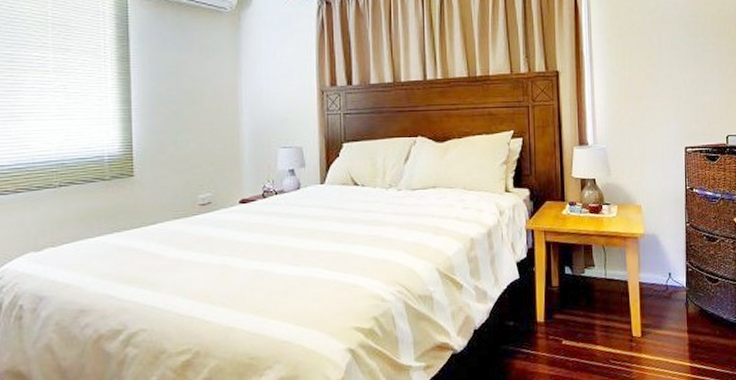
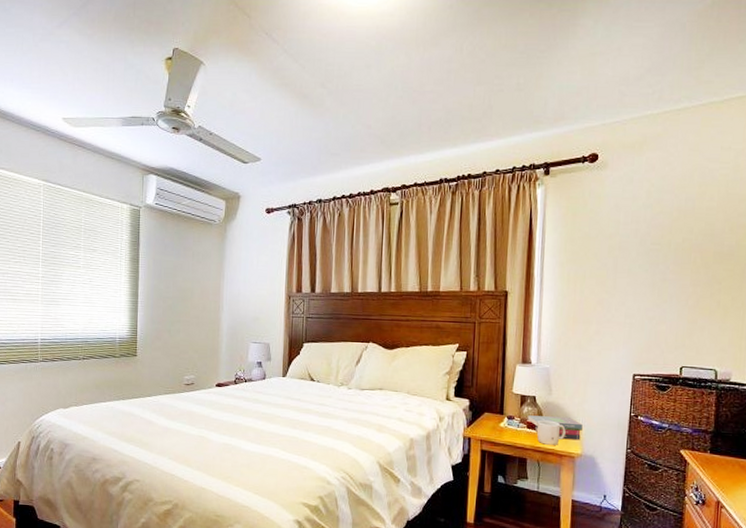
books: none [589,197,643,221] -> present [527,415,583,440]
mug: none [599,202,627,228] -> present [536,420,566,445]

